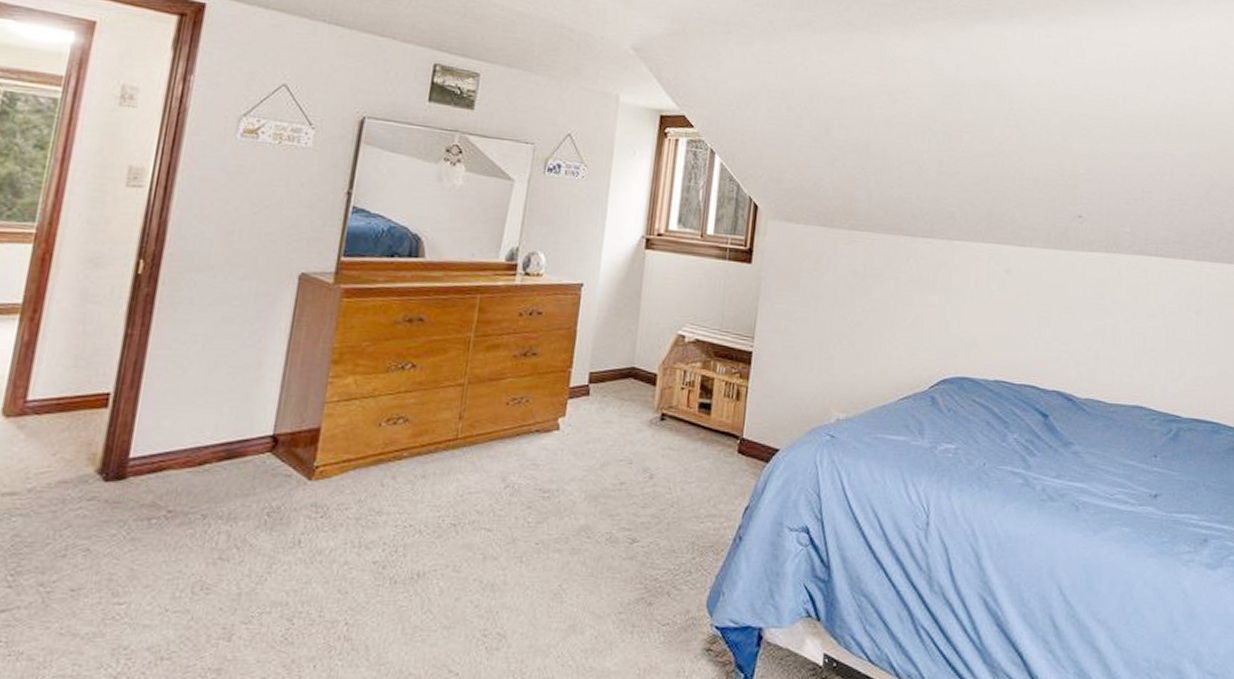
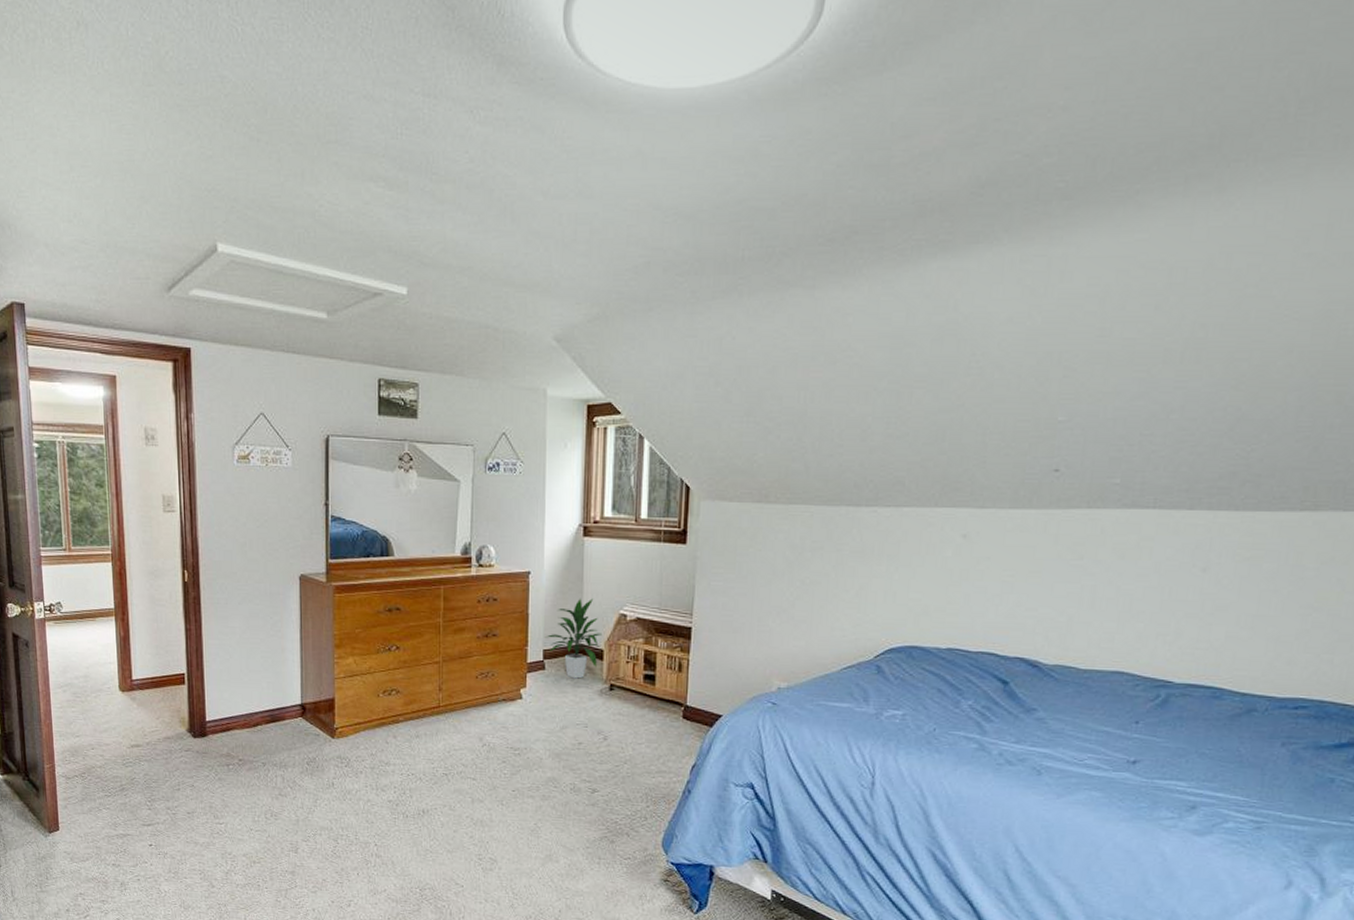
indoor plant: none [592,315,657,407] -> present [544,598,603,679]

